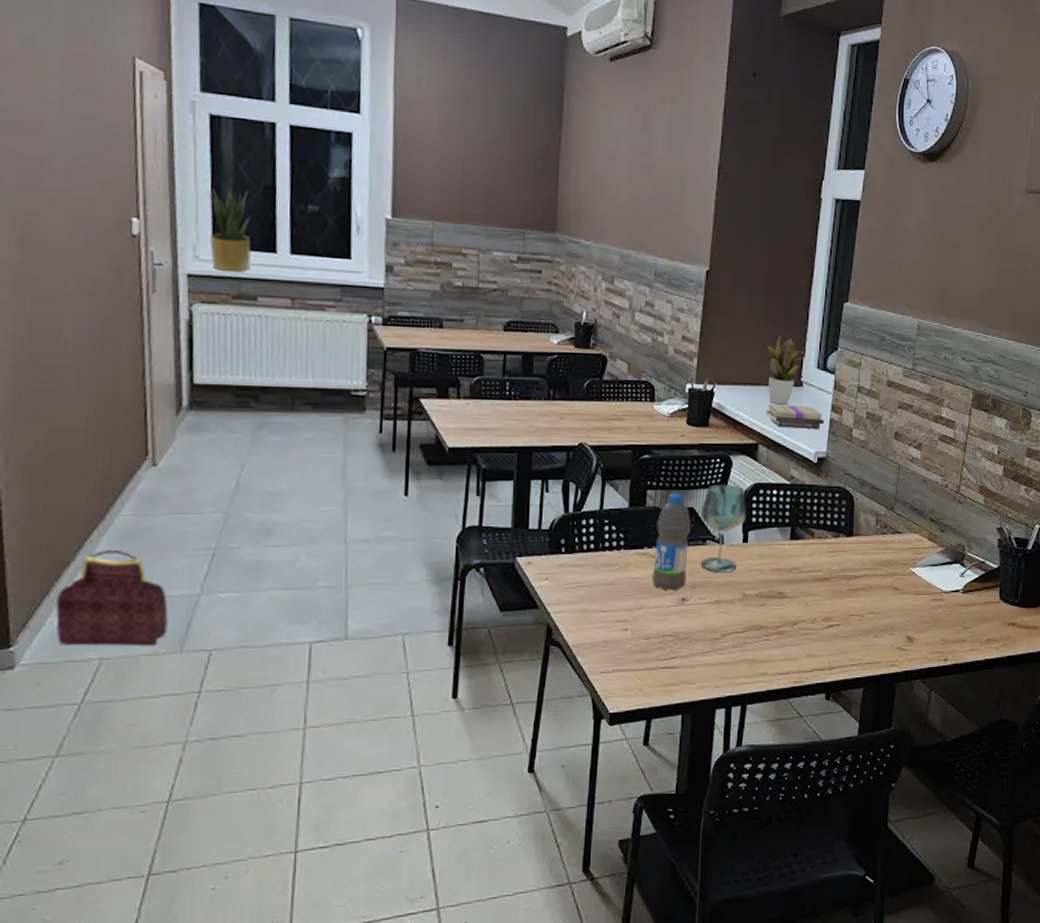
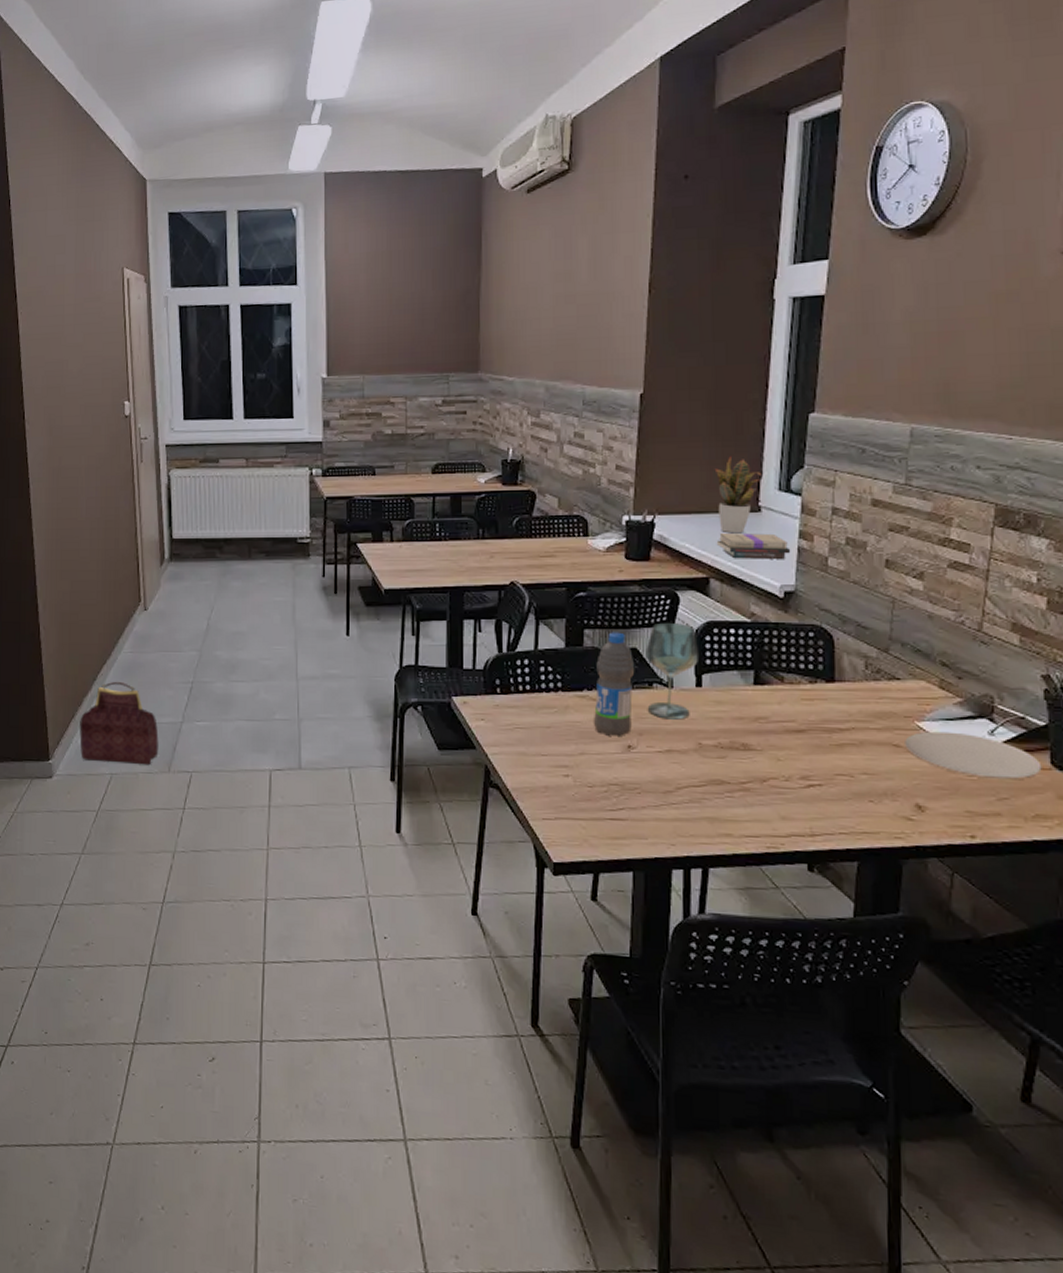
planter: present [207,186,251,273] -> none [179,365,213,440]
plate: none [902,575,994,613] -> present [905,731,1042,780]

